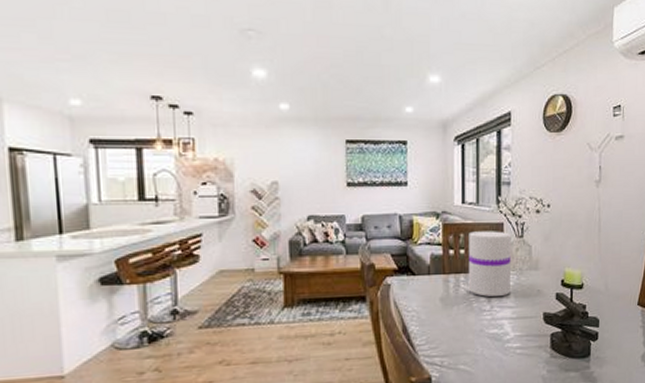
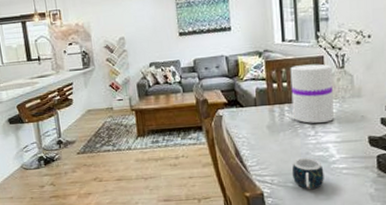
mug: none [463,336,497,372] -> present [292,158,324,189]

